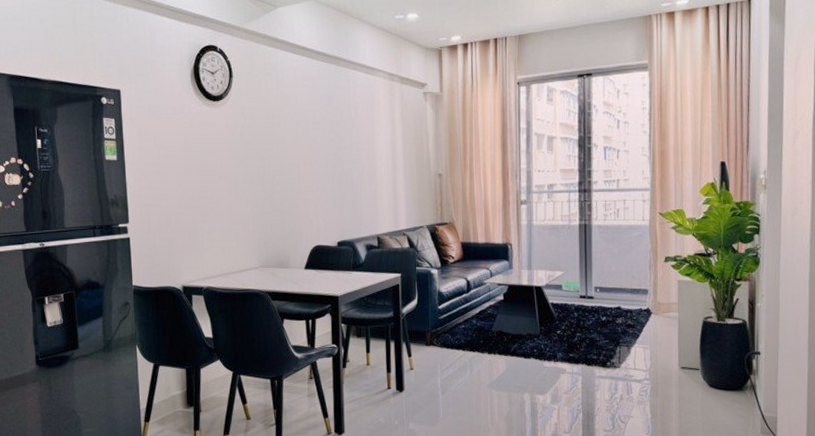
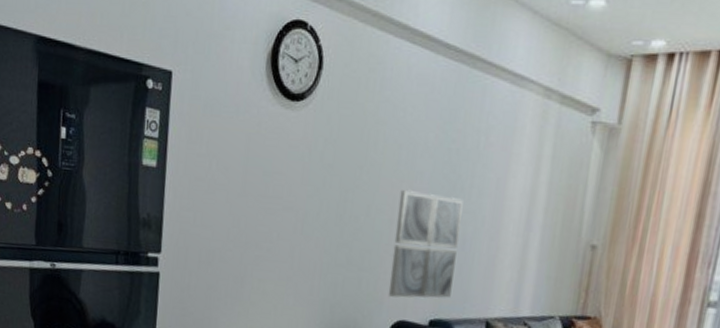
wall art: none [302,152,349,230] -> present [388,189,463,299]

